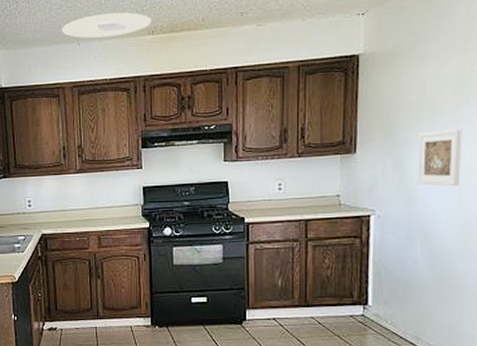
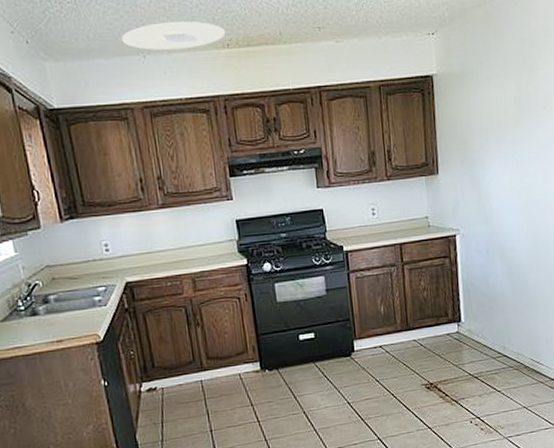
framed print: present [417,129,462,187] -> none [489,148,526,203]

